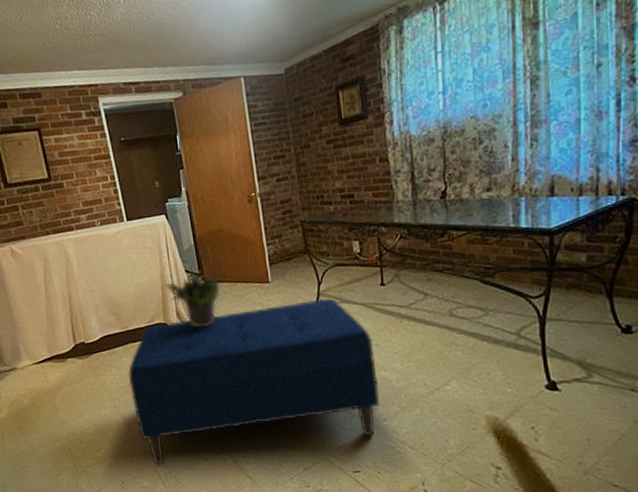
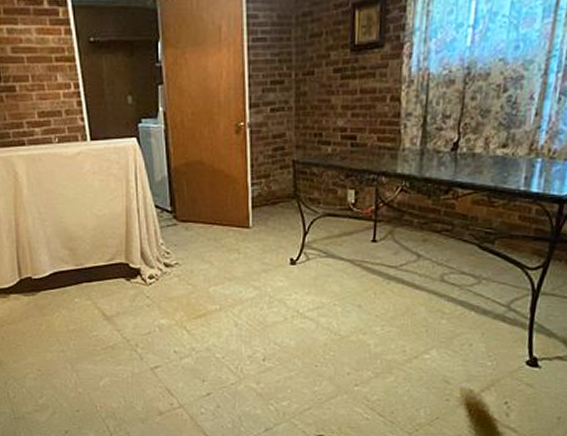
bench: present [128,298,379,465] -> none [80,251,356,417]
potted plant: present [164,268,221,328] -> none [129,203,194,272]

